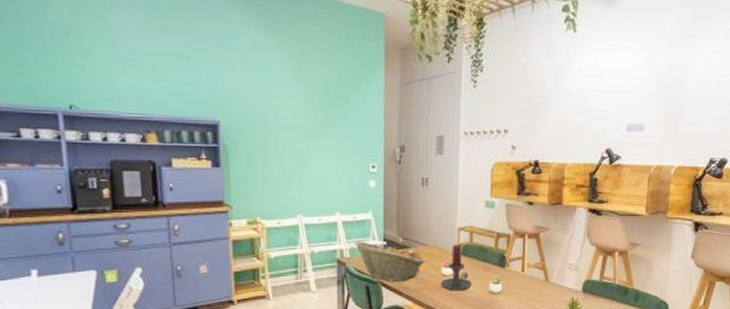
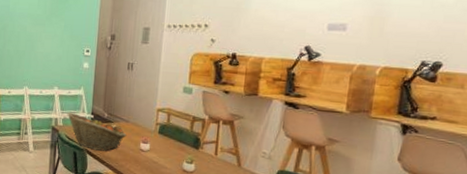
candle holder: present [440,244,472,291] -> none [138,123,167,166]

